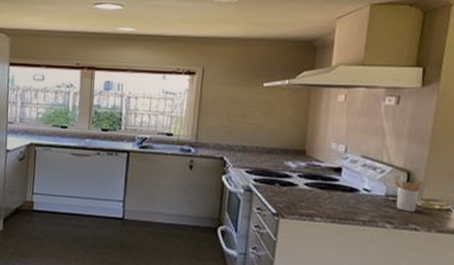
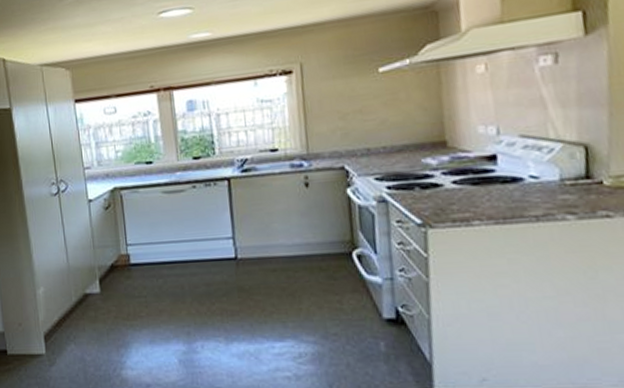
utensil holder: present [394,180,423,213] -> none [568,153,608,196]

